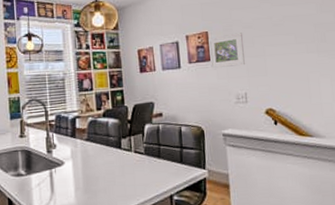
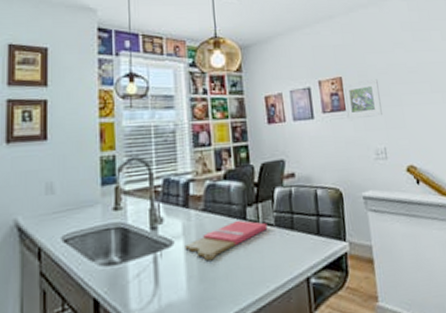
cutting board: none [73,148,139,178] -> present [184,220,268,261]

